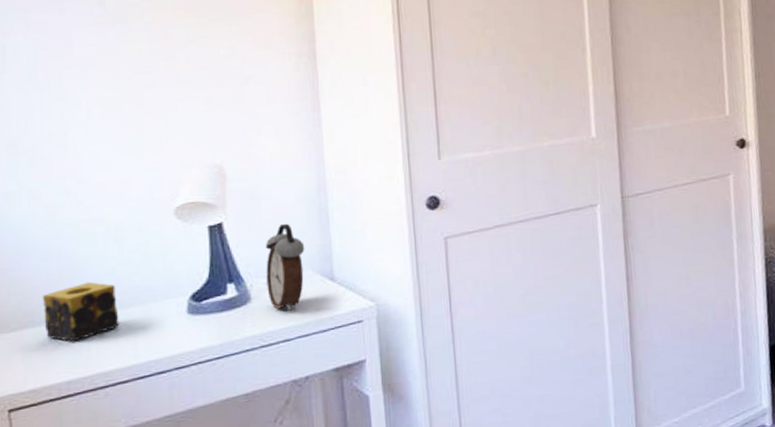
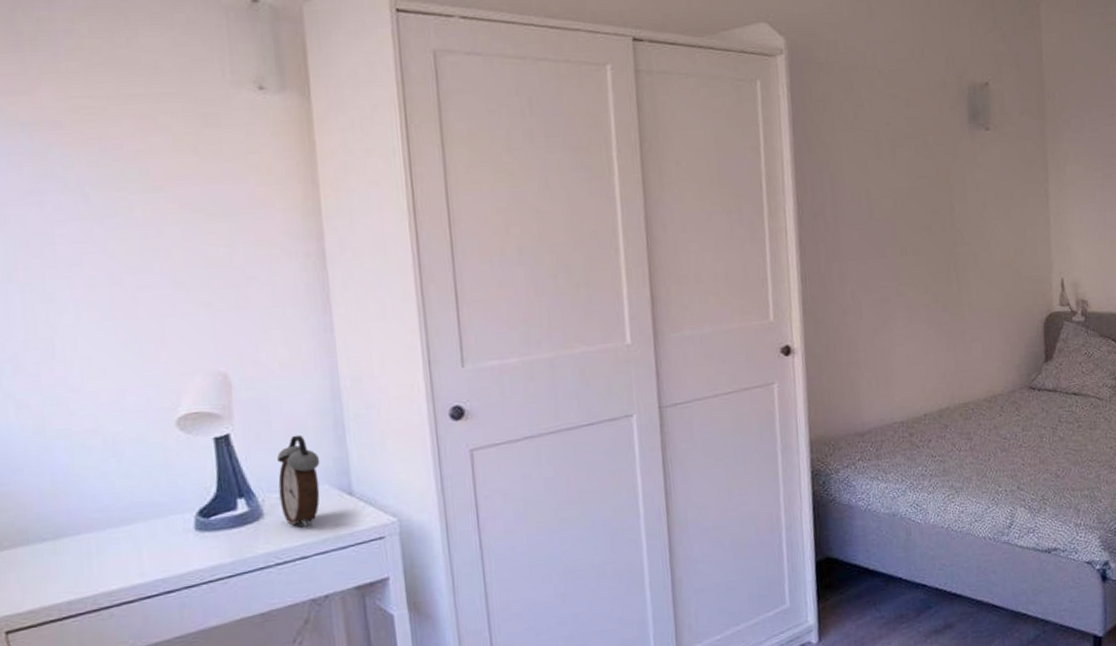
candle: present [43,281,120,342] -> none [37,497,122,560]

